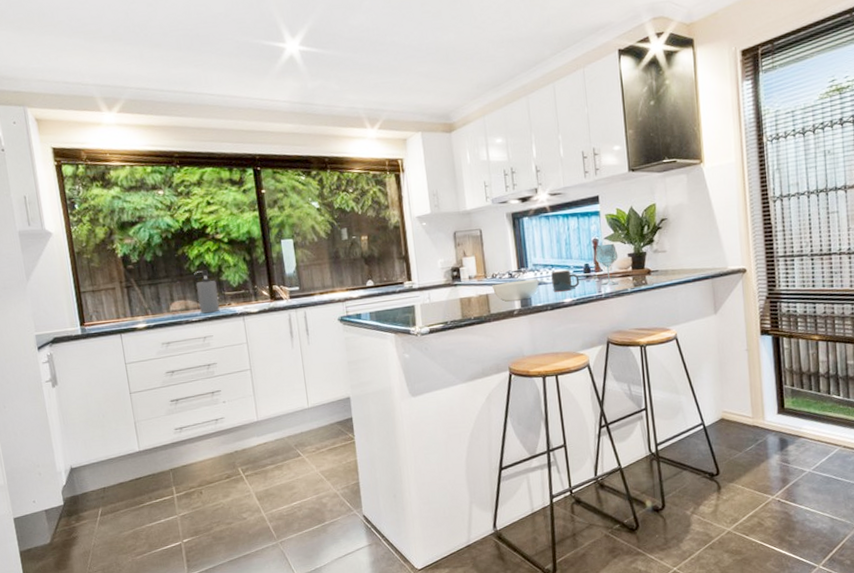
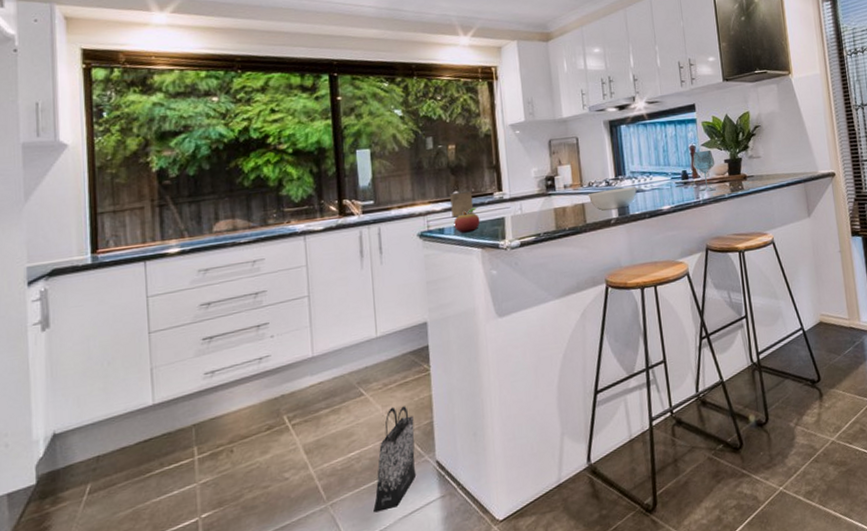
soap dispenser: present [194,269,220,314] -> none [247,184,276,234]
shopping bag: none [314,467,348,552] -> present [373,406,417,513]
tin can: none [365,279,387,305] -> present [450,190,474,218]
fruit: none [369,295,393,320] -> present [454,207,480,234]
mug: present [551,270,580,293] -> none [649,177,678,201]

